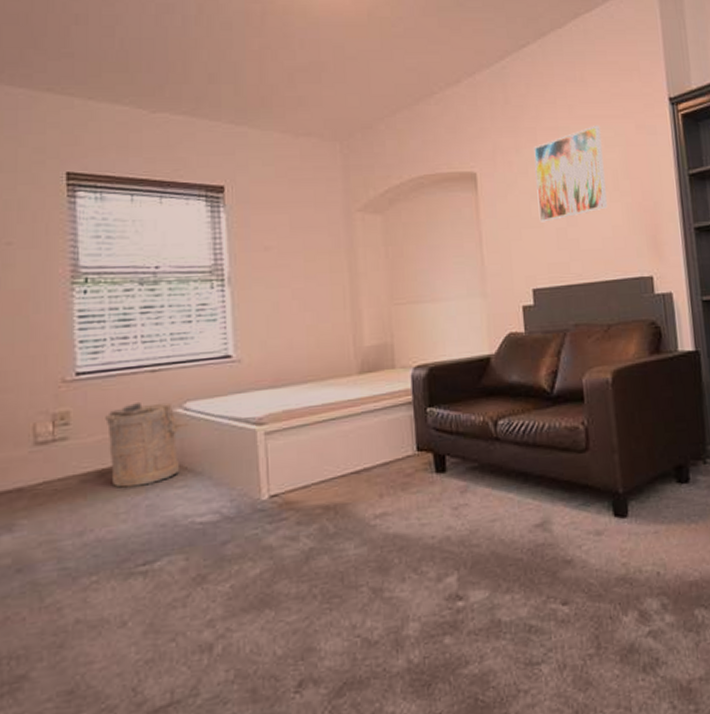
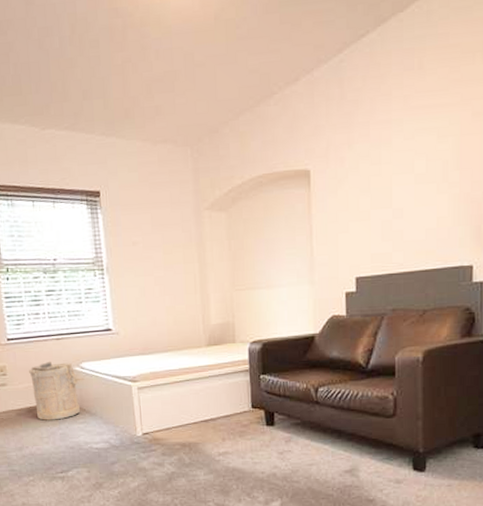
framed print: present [534,125,607,222] -> none [366,115,434,216]

